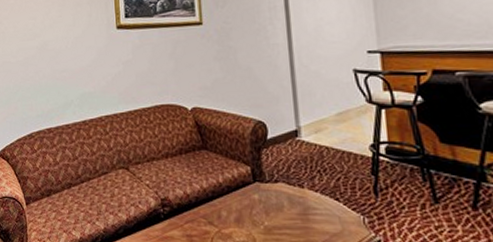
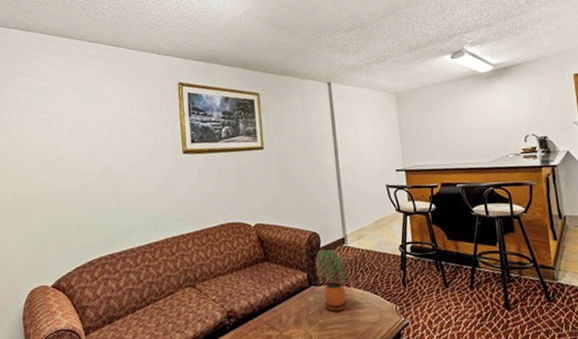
potted plant: none [262,141,301,214] -> present [316,249,348,311]

